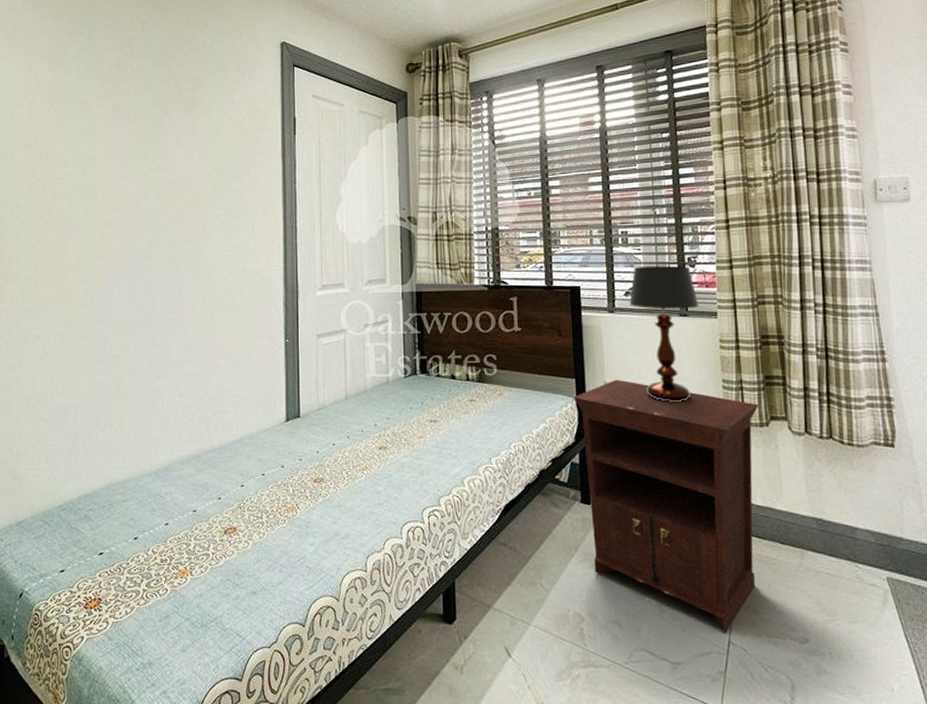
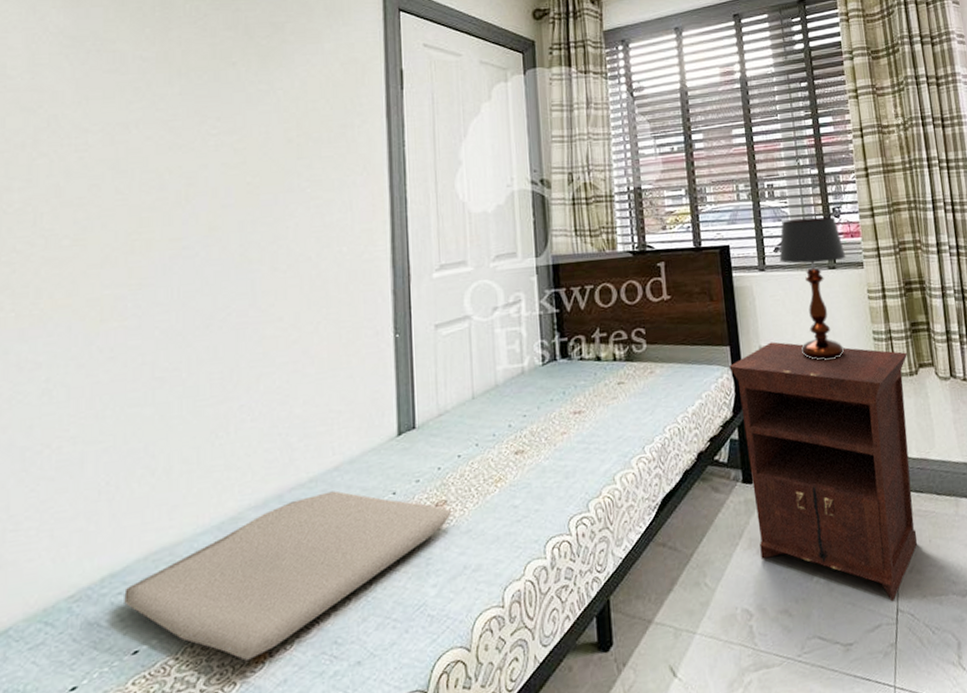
cushion: none [93,458,327,576] -> present [124,490,453,662]

